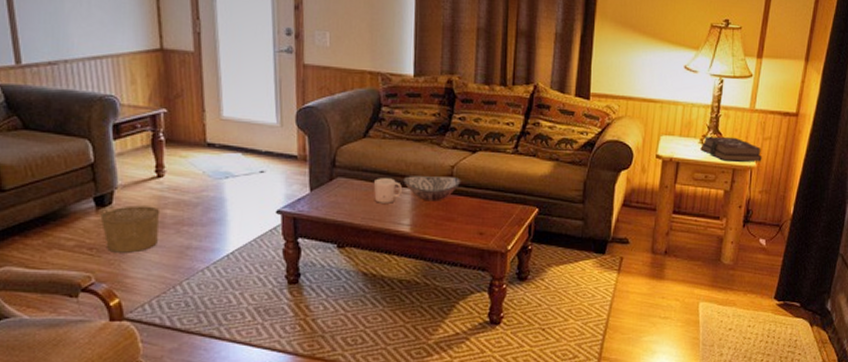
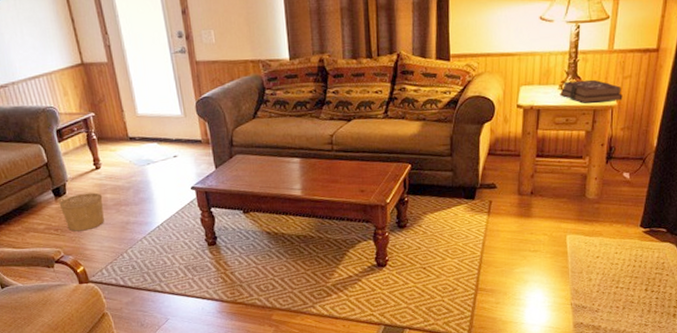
mug: present [374,178,402,204] -> none [267,151,291,173]
decorative bowl: present [403,176,461,202] -> none [291,144,341,168]

